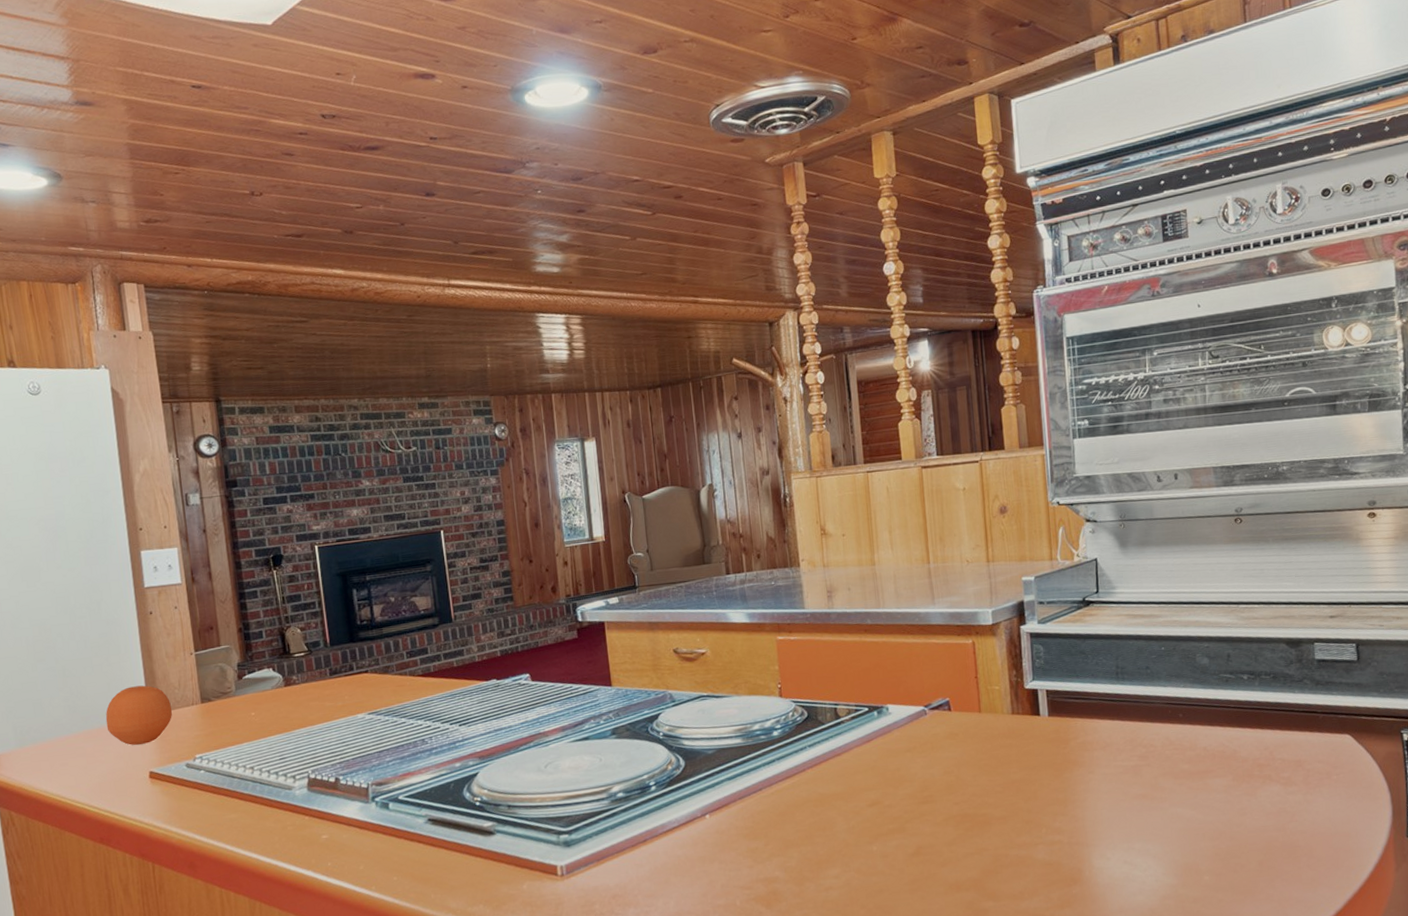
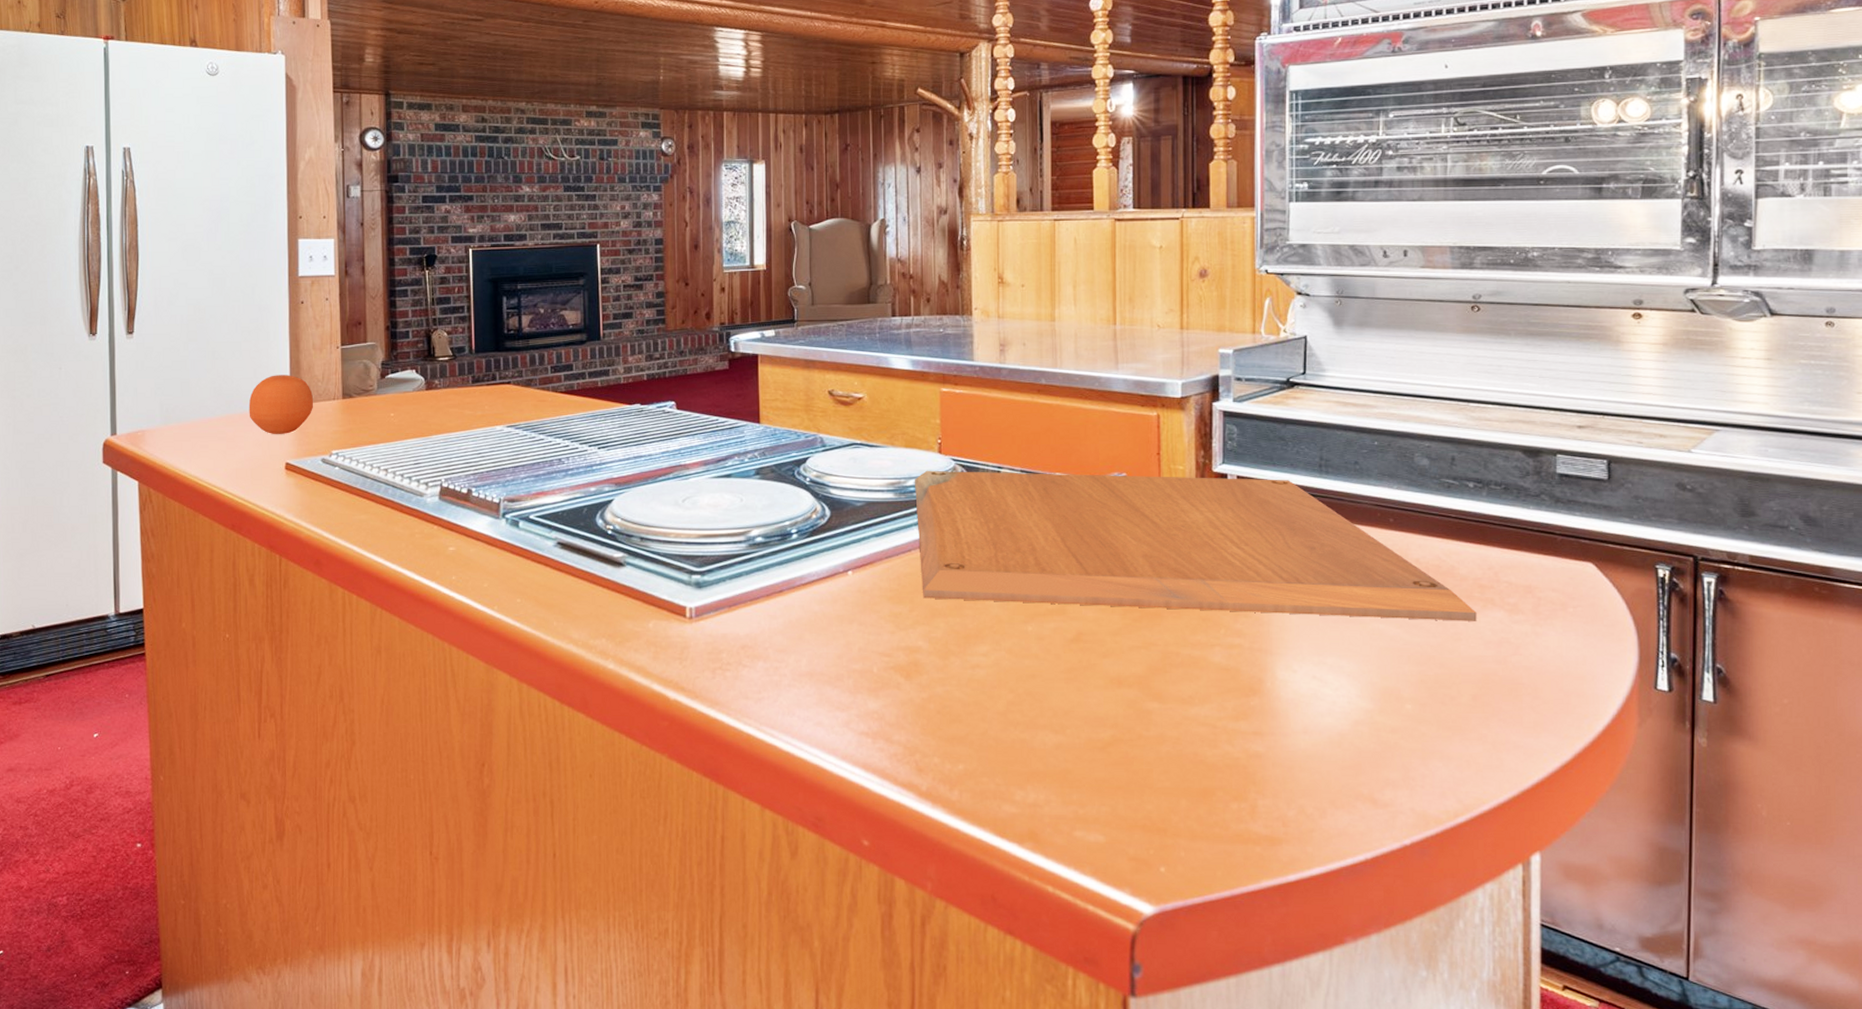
chopping board: none [760,689,1258,832] -> present [915,470,1477,621]

